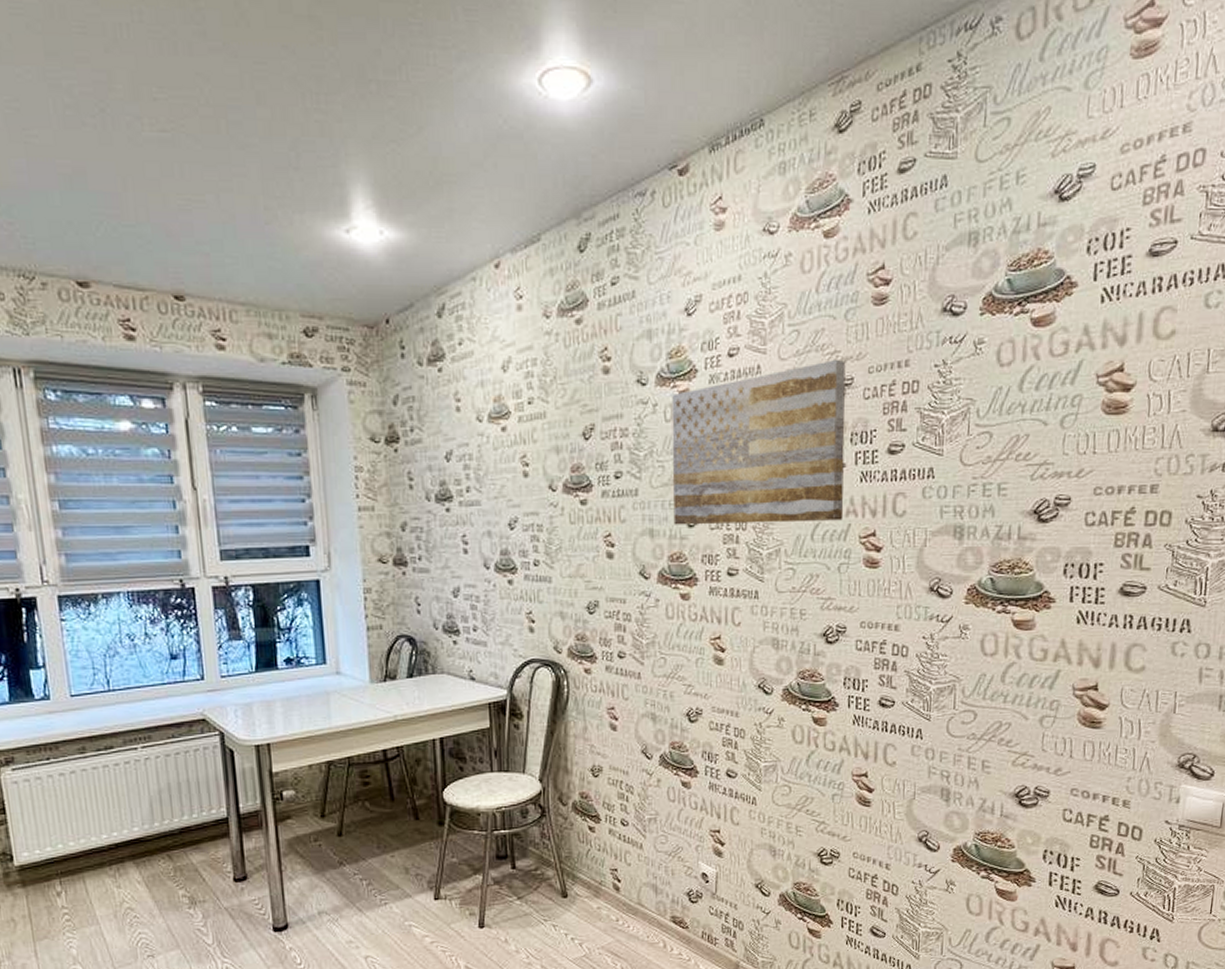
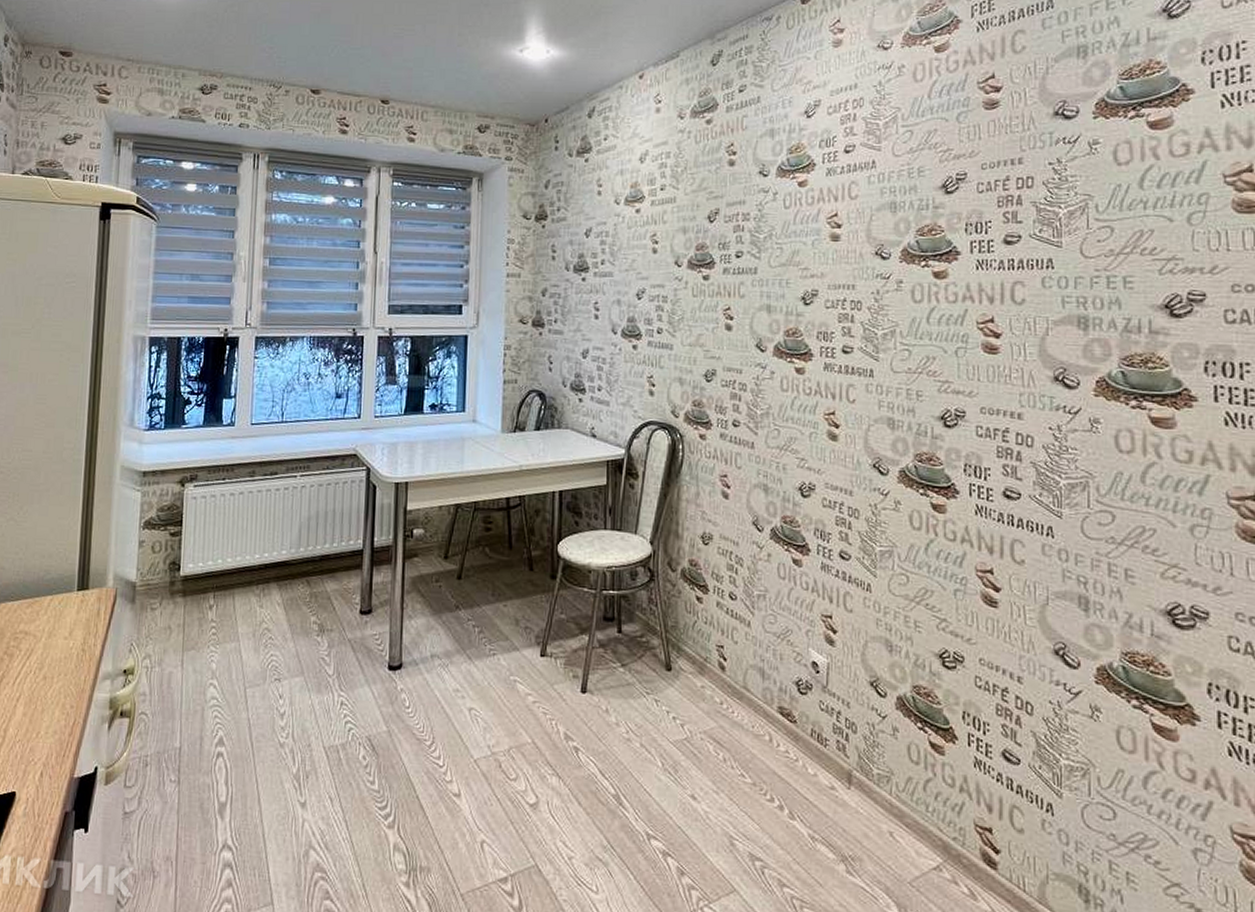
wall art: present [672,359,846,525] -> none [790,156,960,306]

